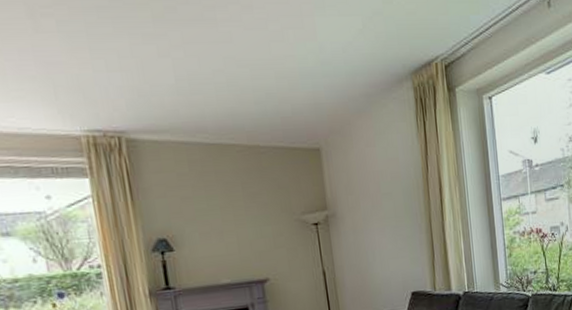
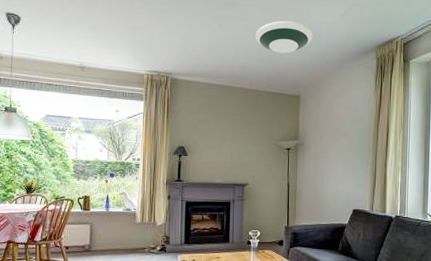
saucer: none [242,42,325,91] -> present [255,21,313,54]

